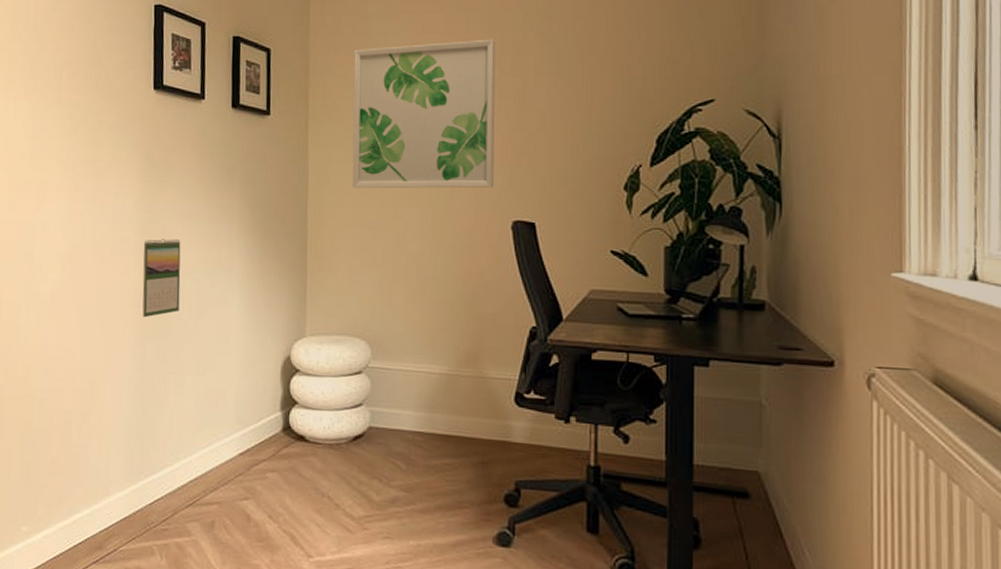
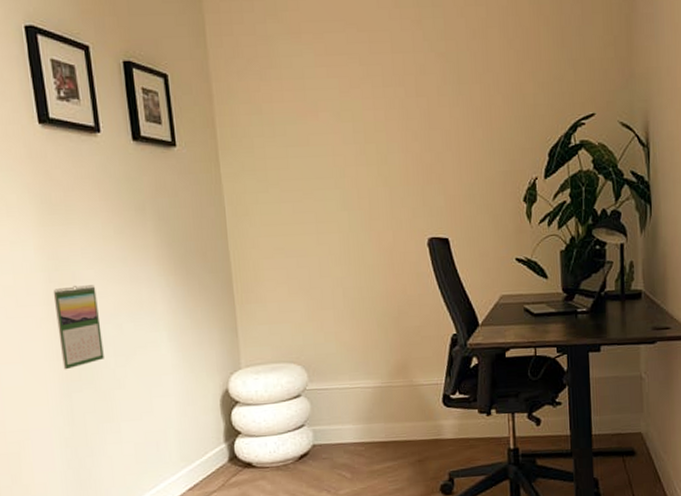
wall art: present [352,39,496,189] -> none [258,59,408,218]

